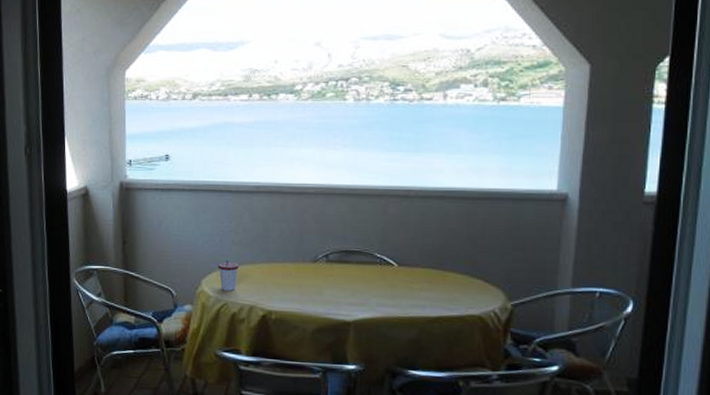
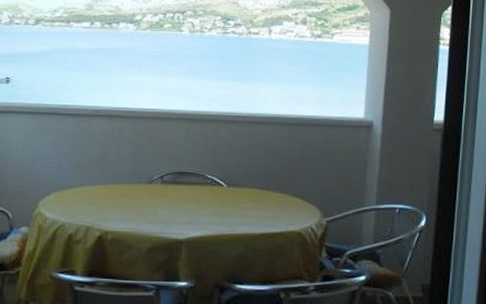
cup: present [218,260,238,291] -> none [56,182,76,212]

